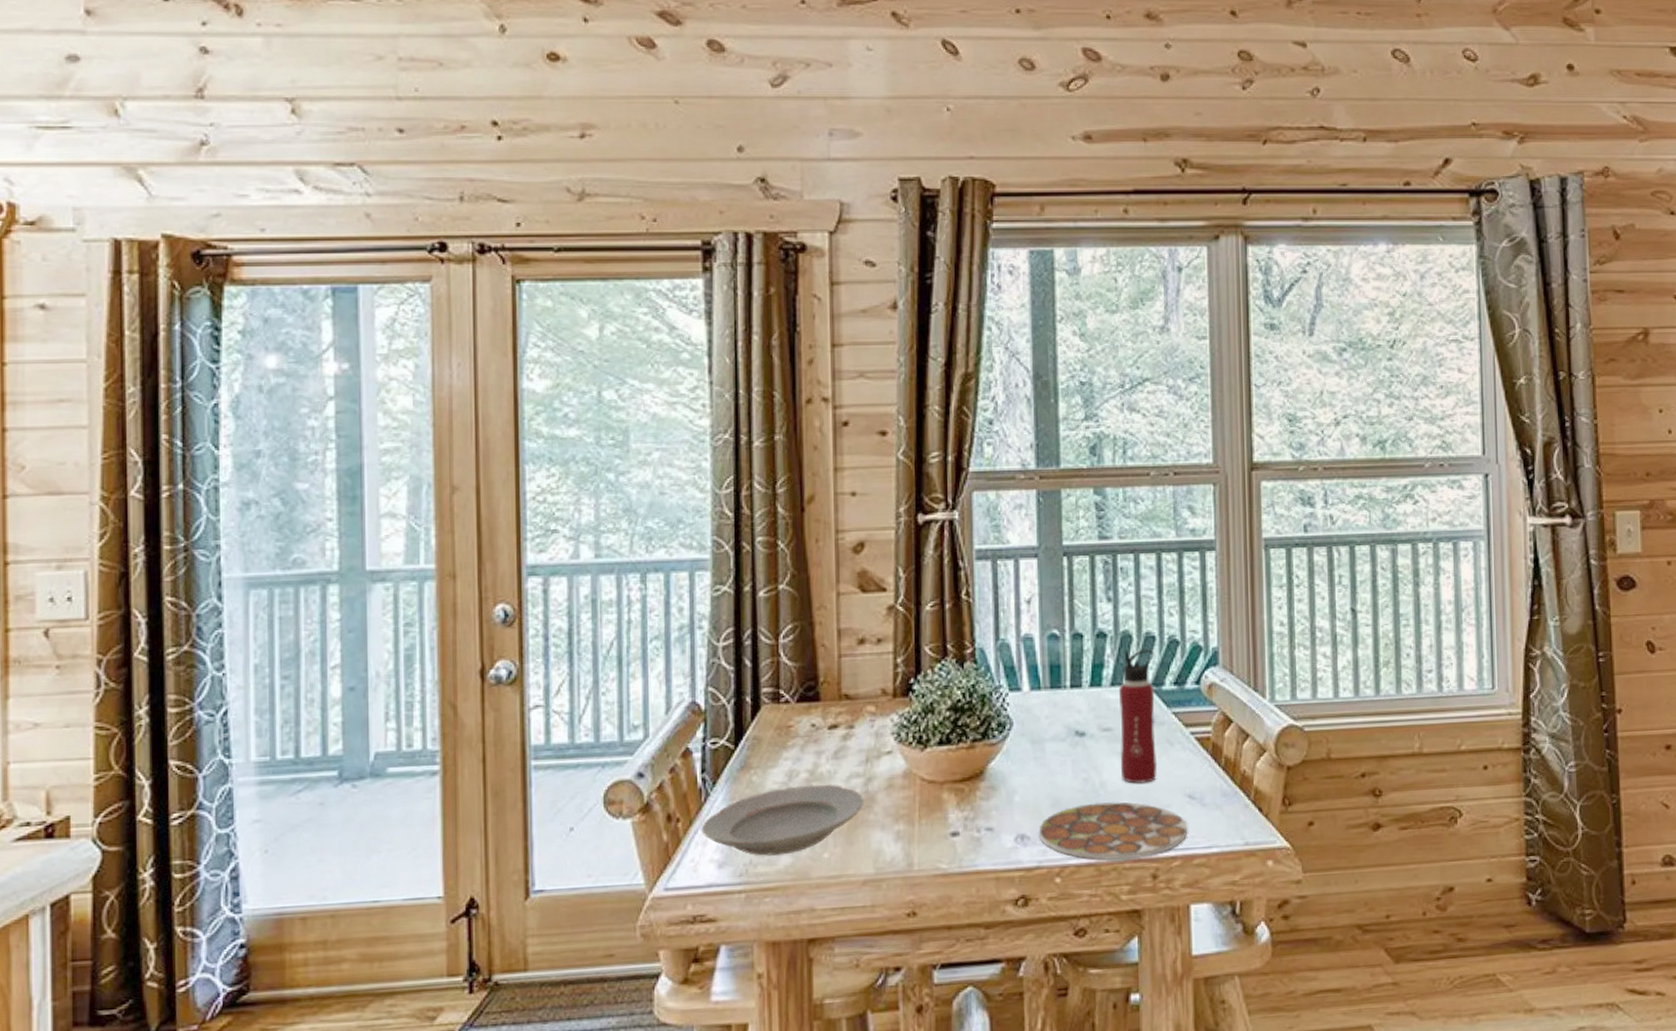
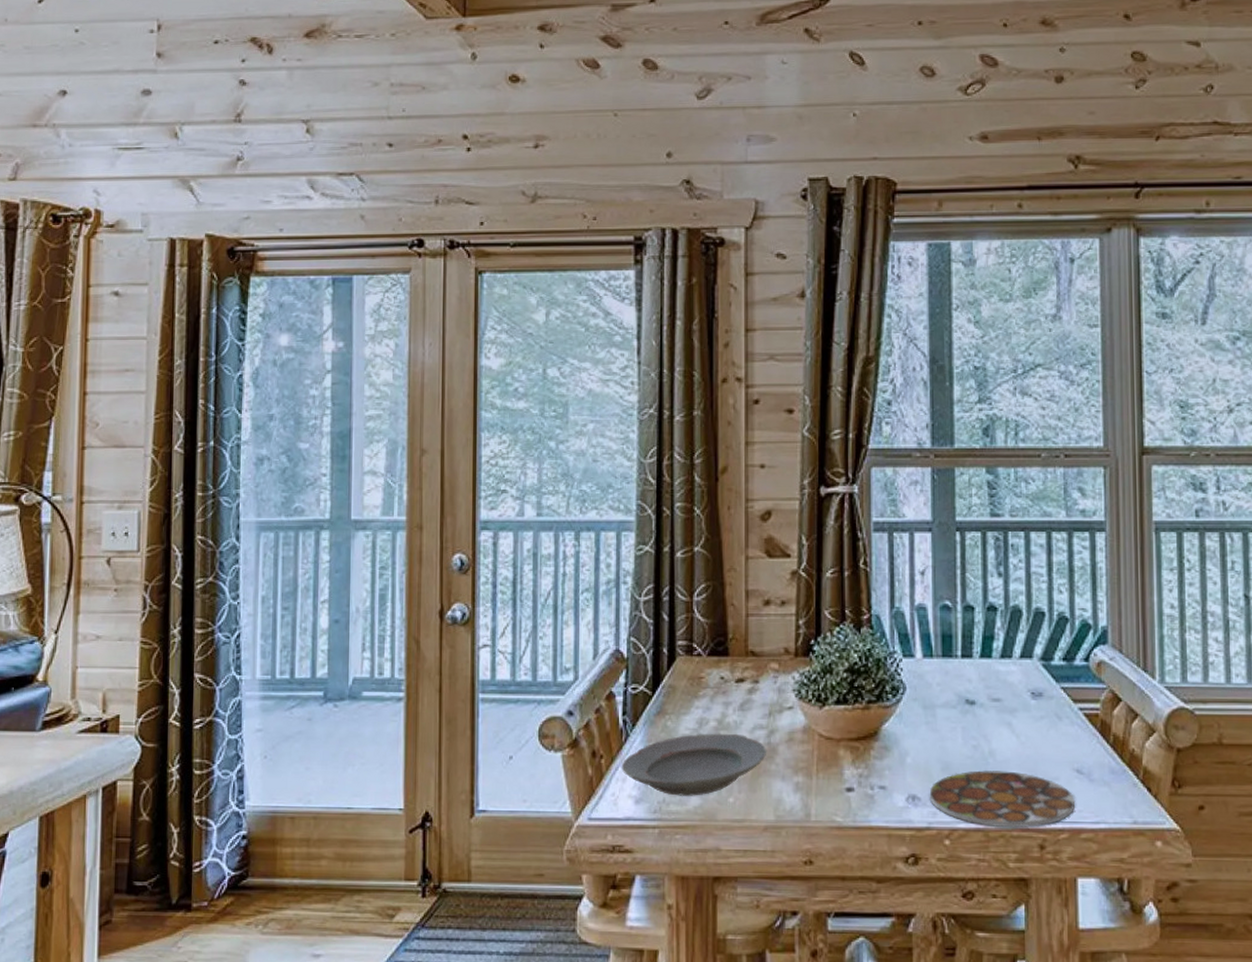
water bottle: present [1119,648,1158,784] -> none [1009,623,1046,755]

